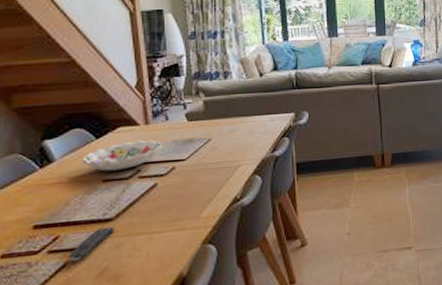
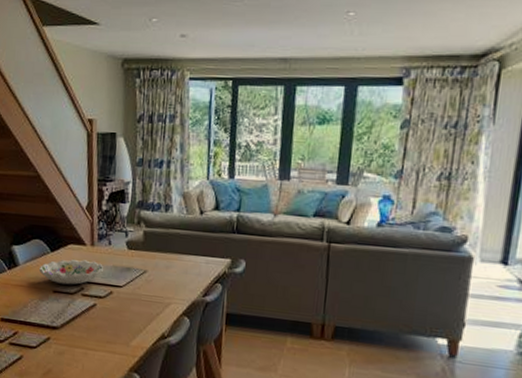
remote control: present [68,227,114,262] -> none [23,333,59,358]

